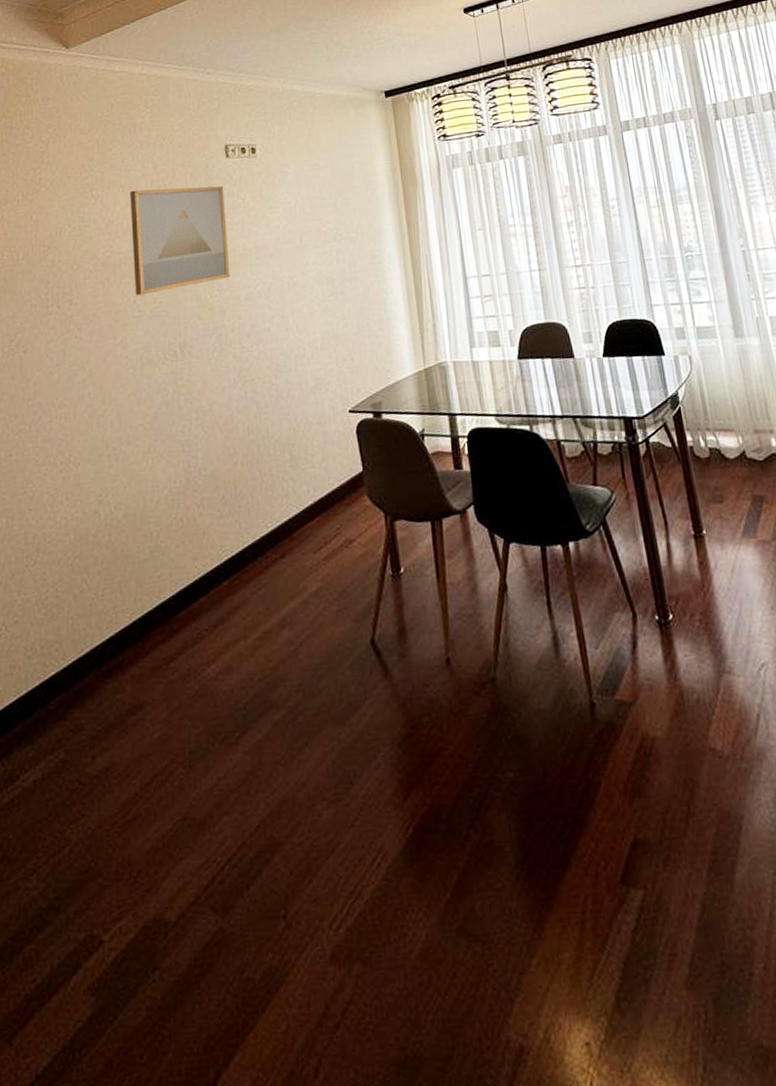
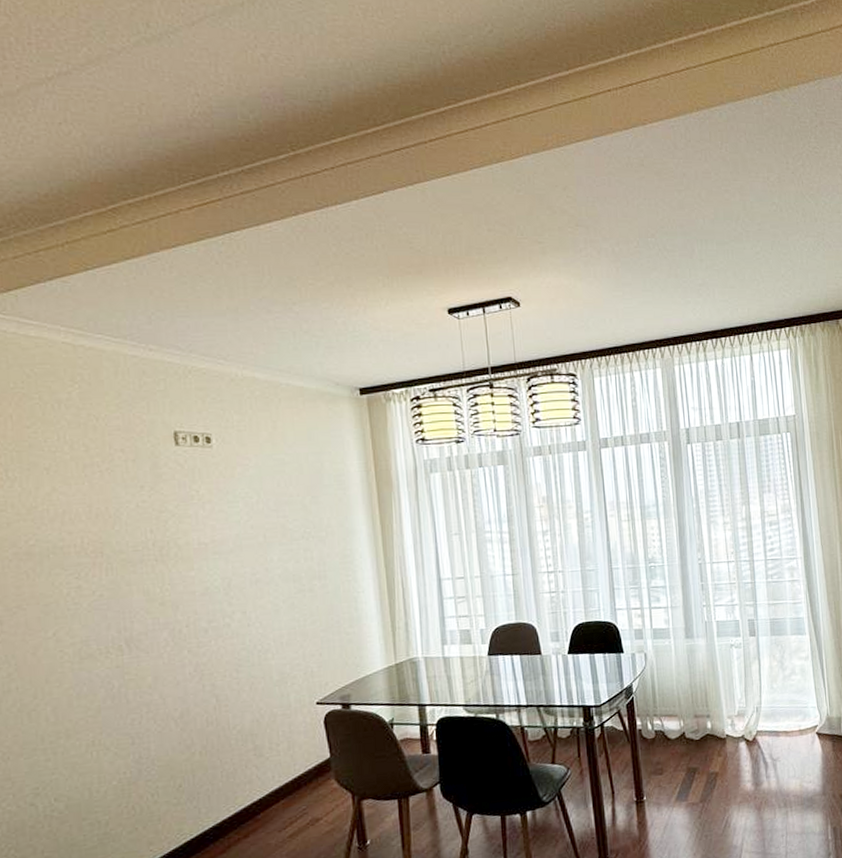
wall art: present [129,185,230,296] -> none [56,474,183,588]

